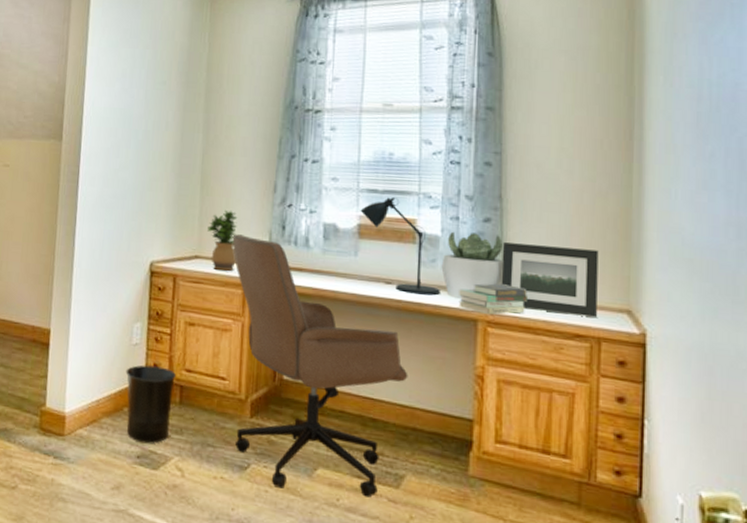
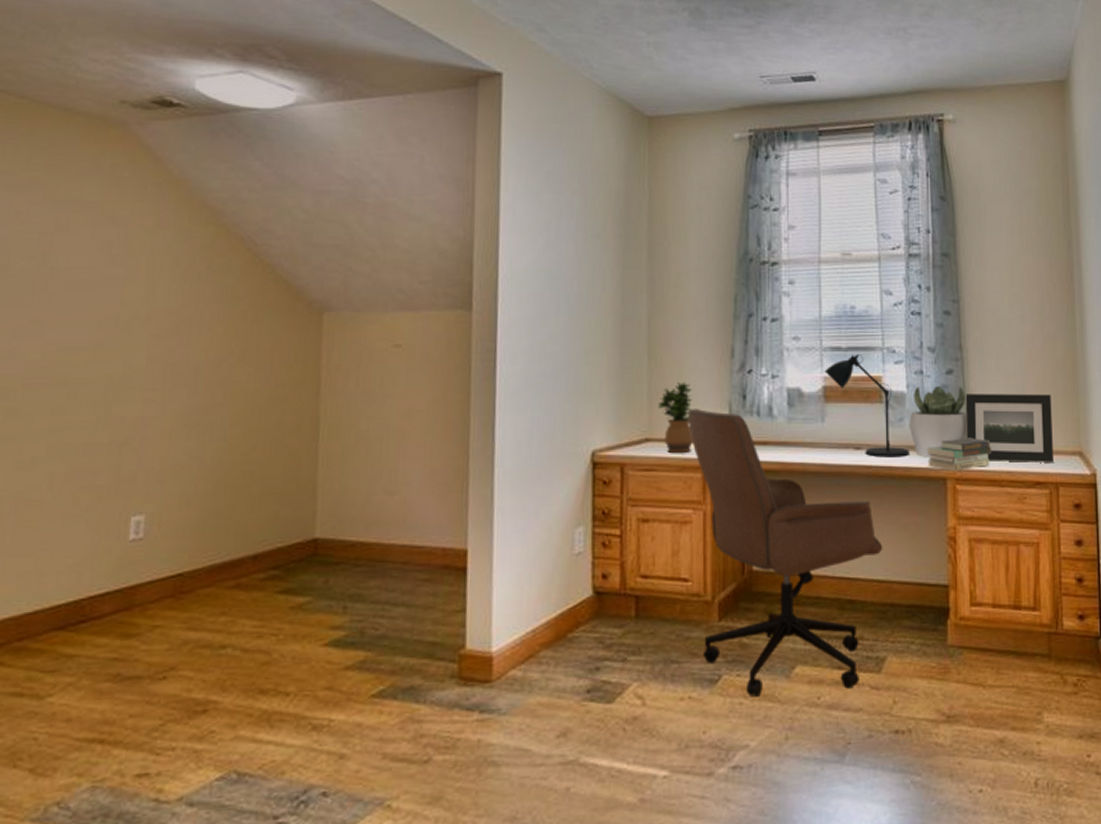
waste bin: present [125,365,177,443] -> none [567,576,631,672]

